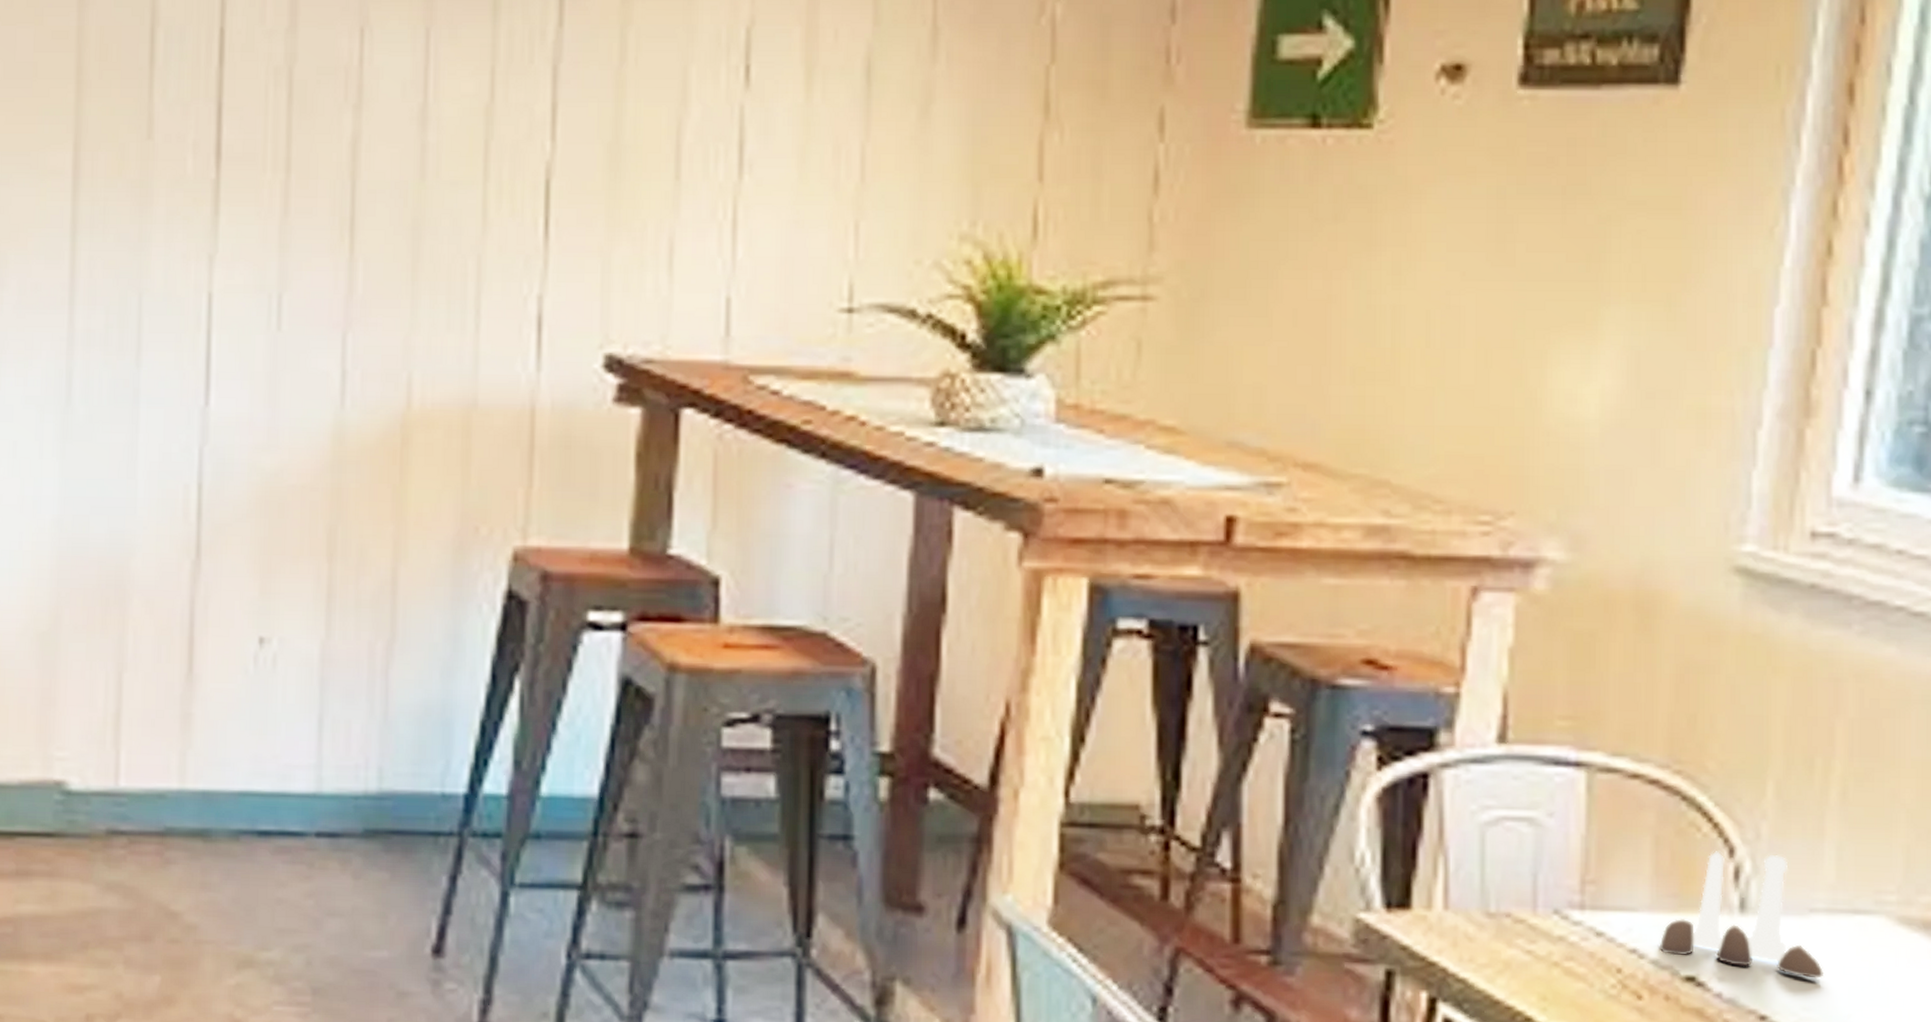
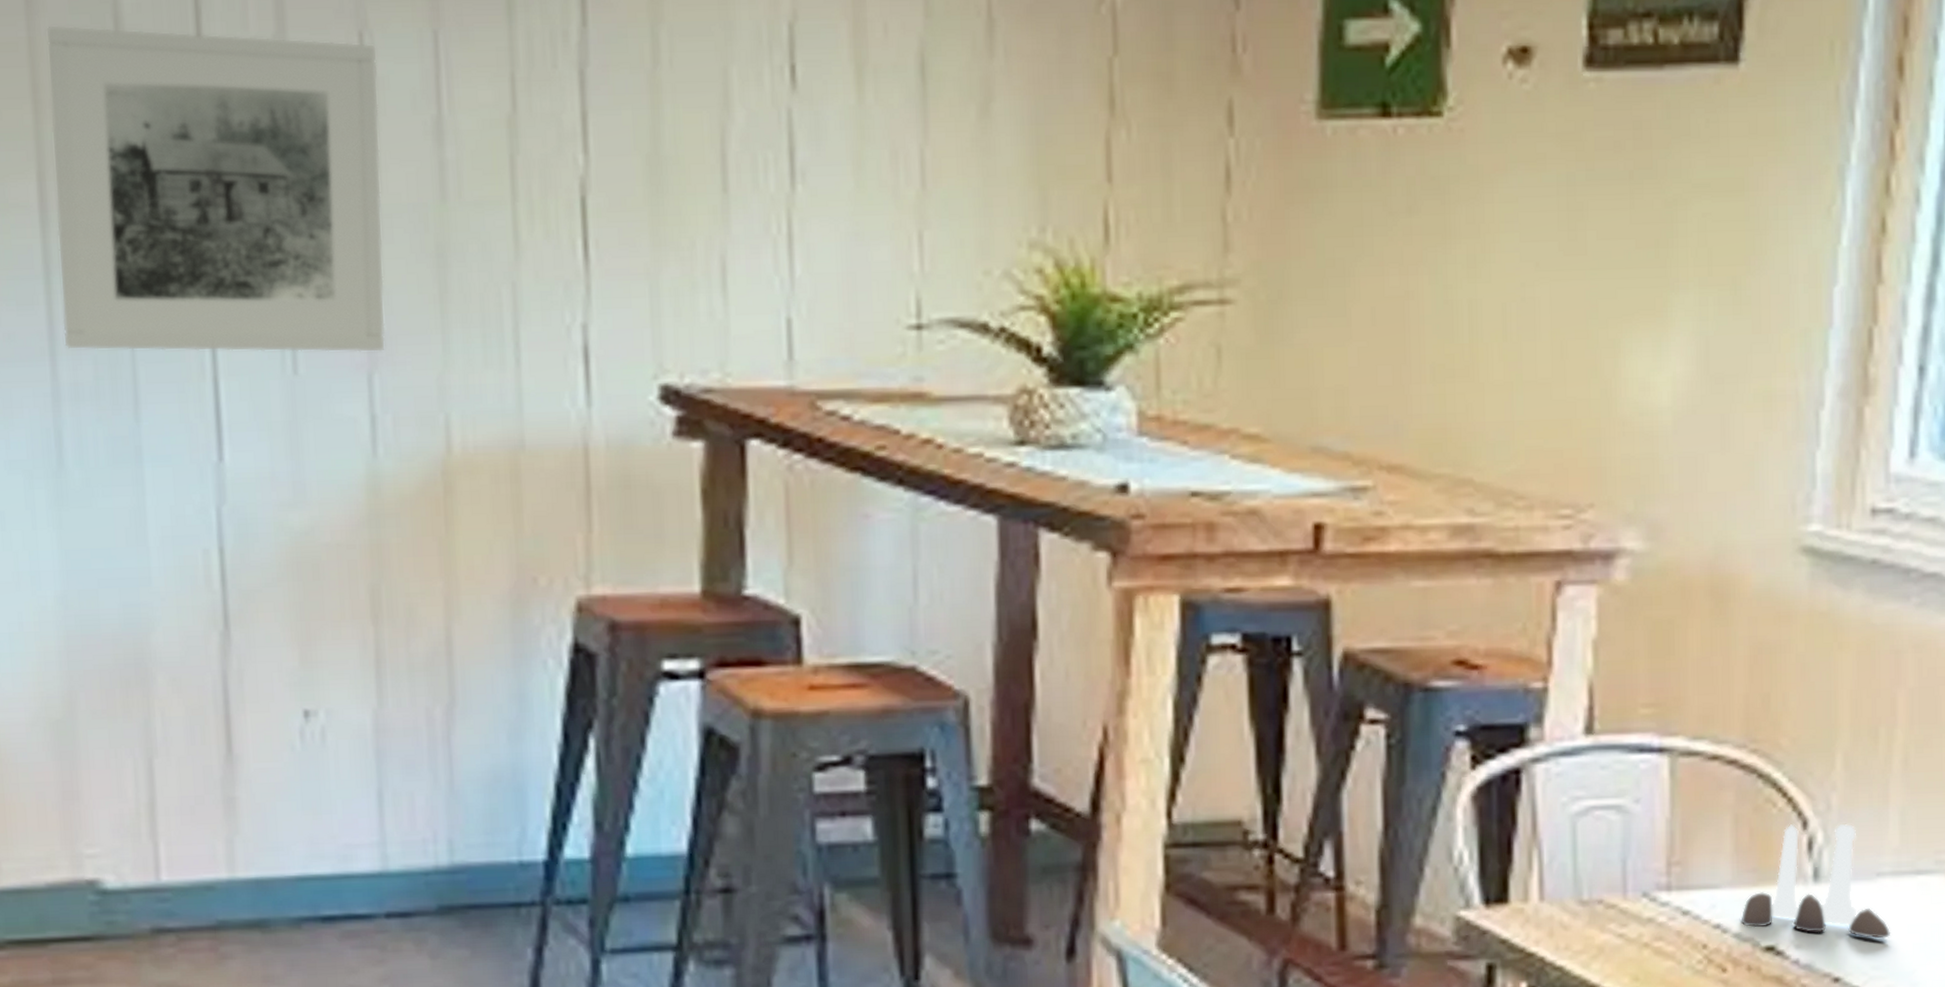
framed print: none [82,17,374,314] -> present [46,25,386,353]

